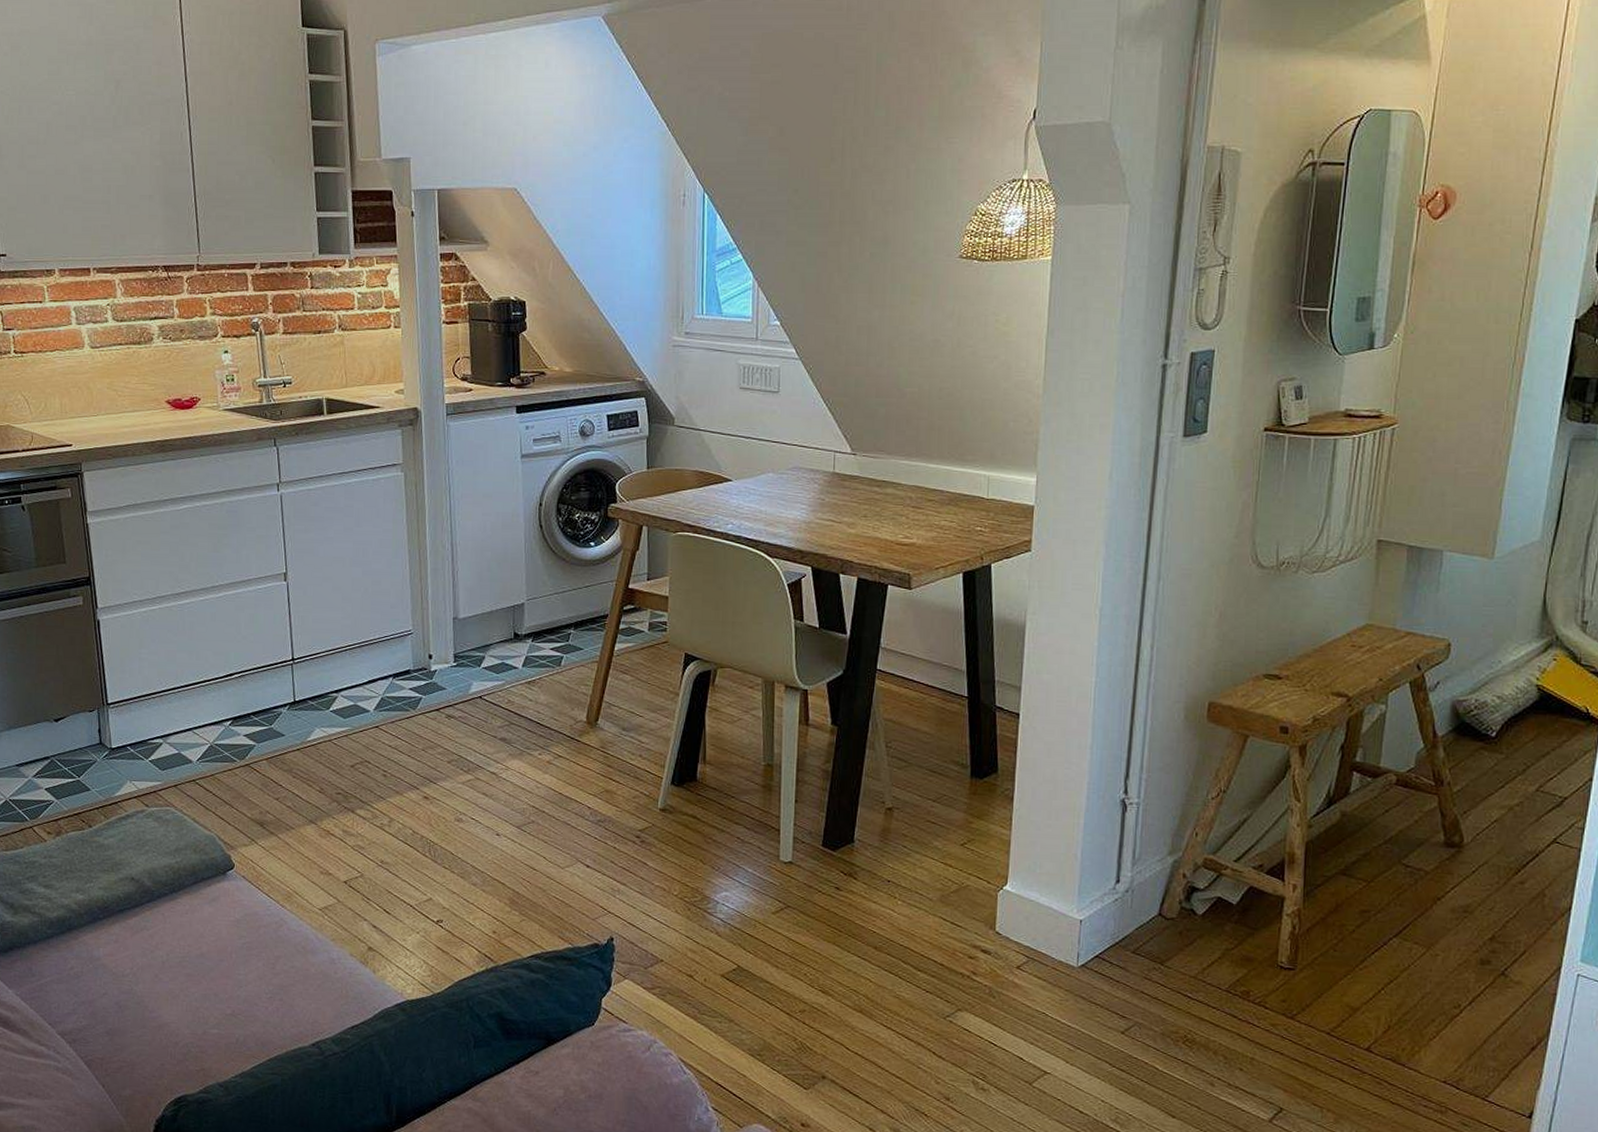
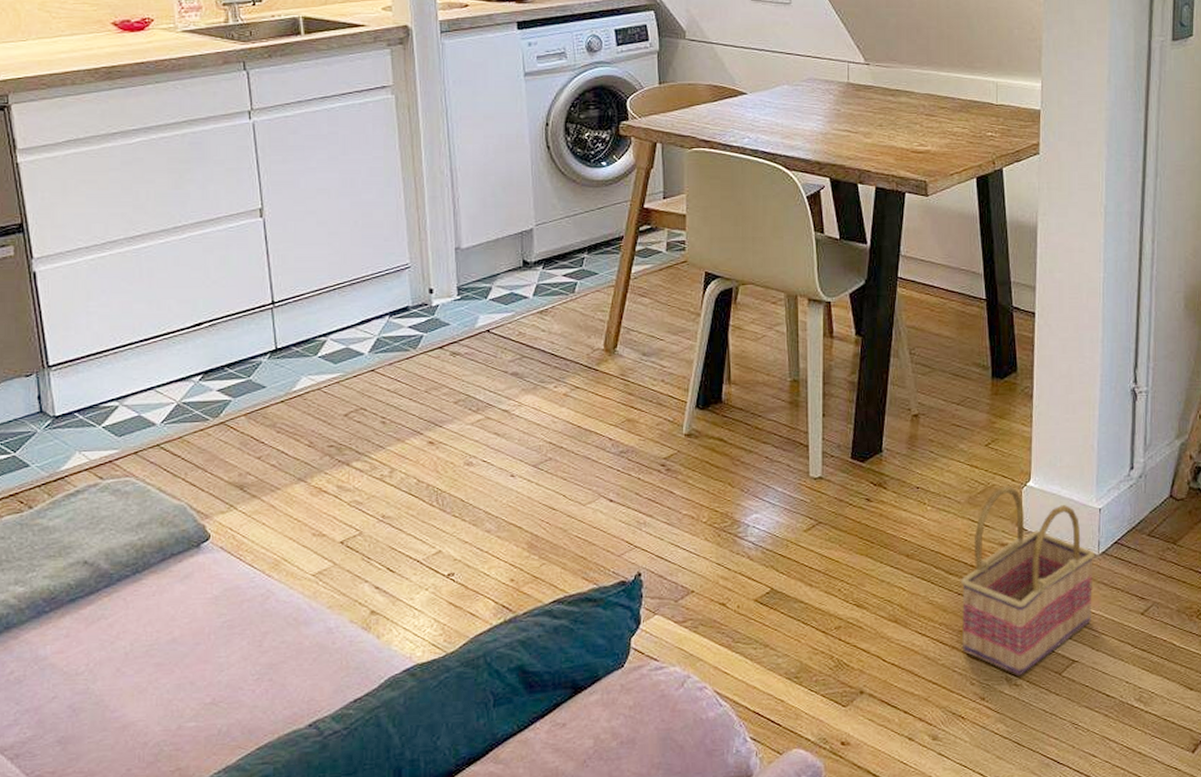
basket: none [929,887,1073,1081] -> present [961,486,1095,676]

